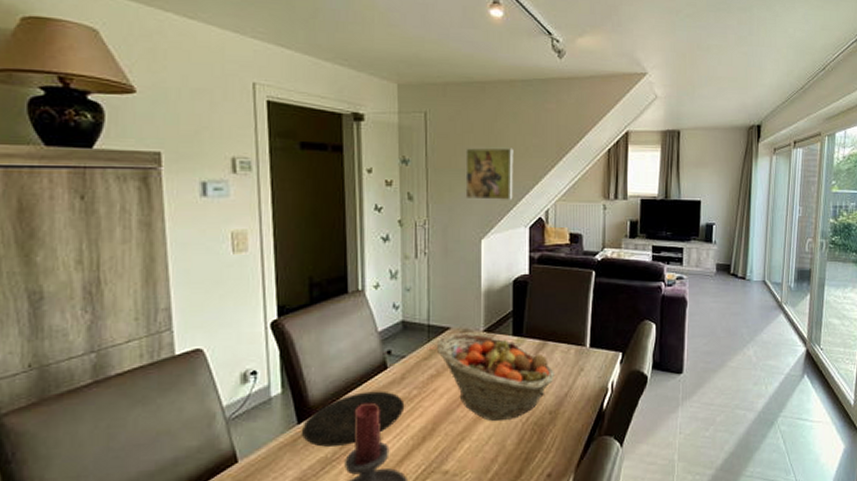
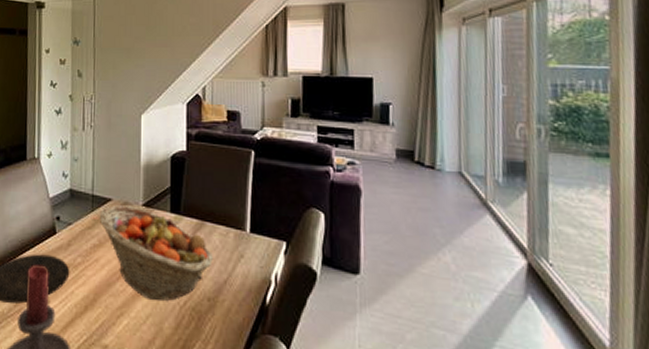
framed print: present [465,147,514,200] -> none [127,27,172,77]

